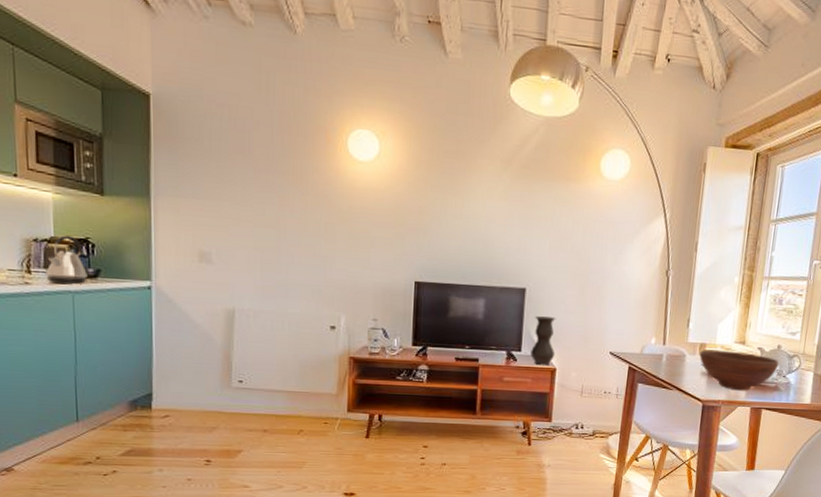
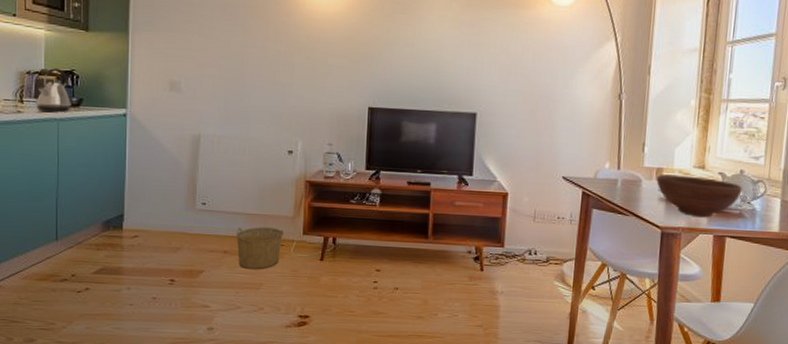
basket: none [277,405,327,449] -> present [236,227,284,270]
vase: present [530,316,556,365] -> none [482,140,507,190]

